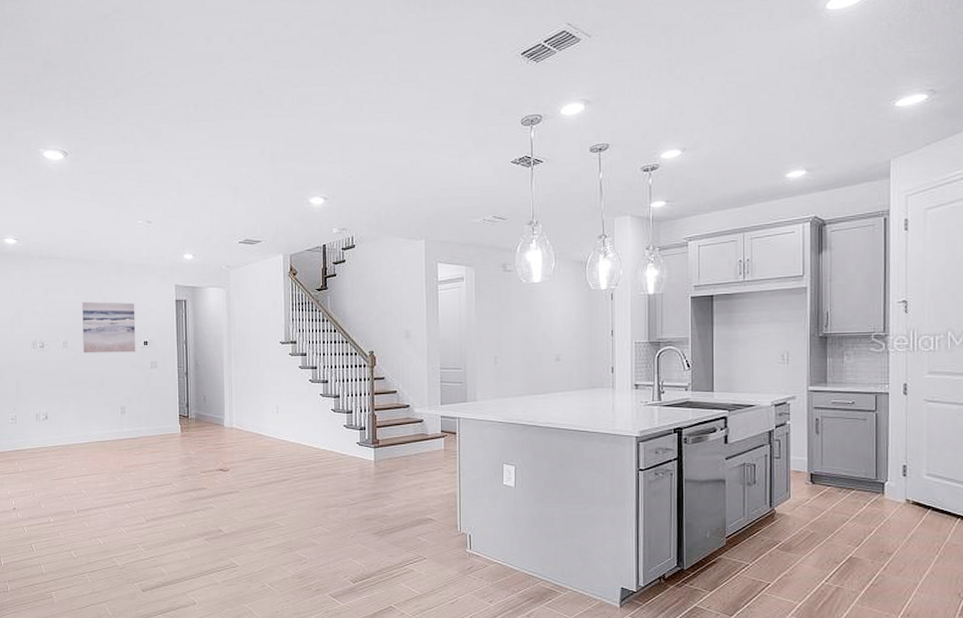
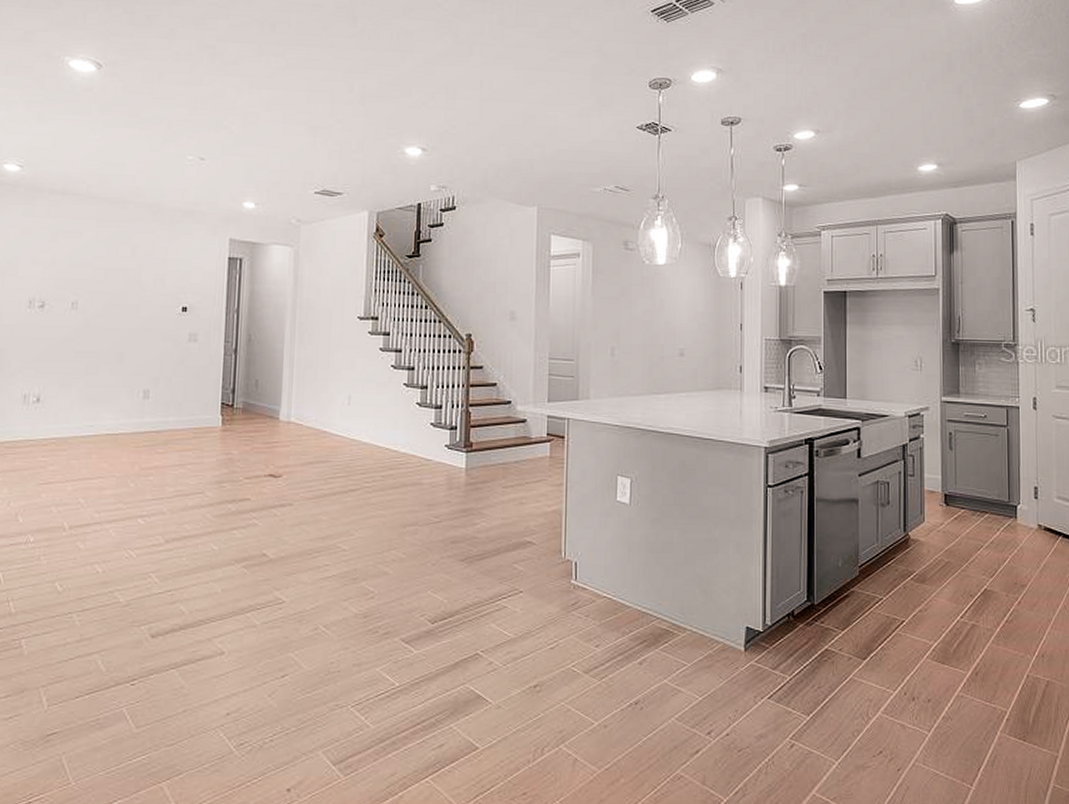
wall art: present [82,301,136,353] -> none [99,251,175,320]

